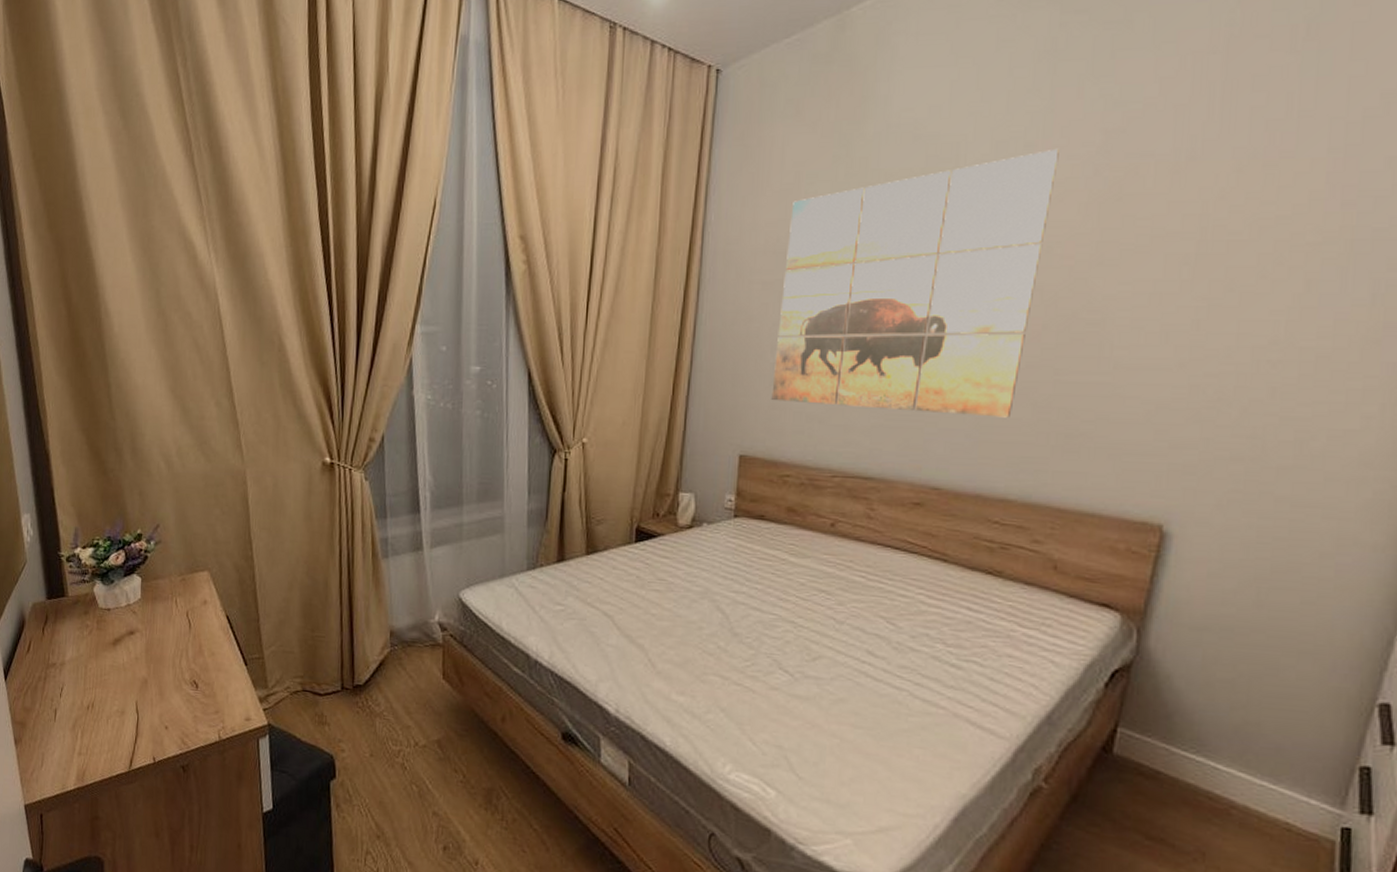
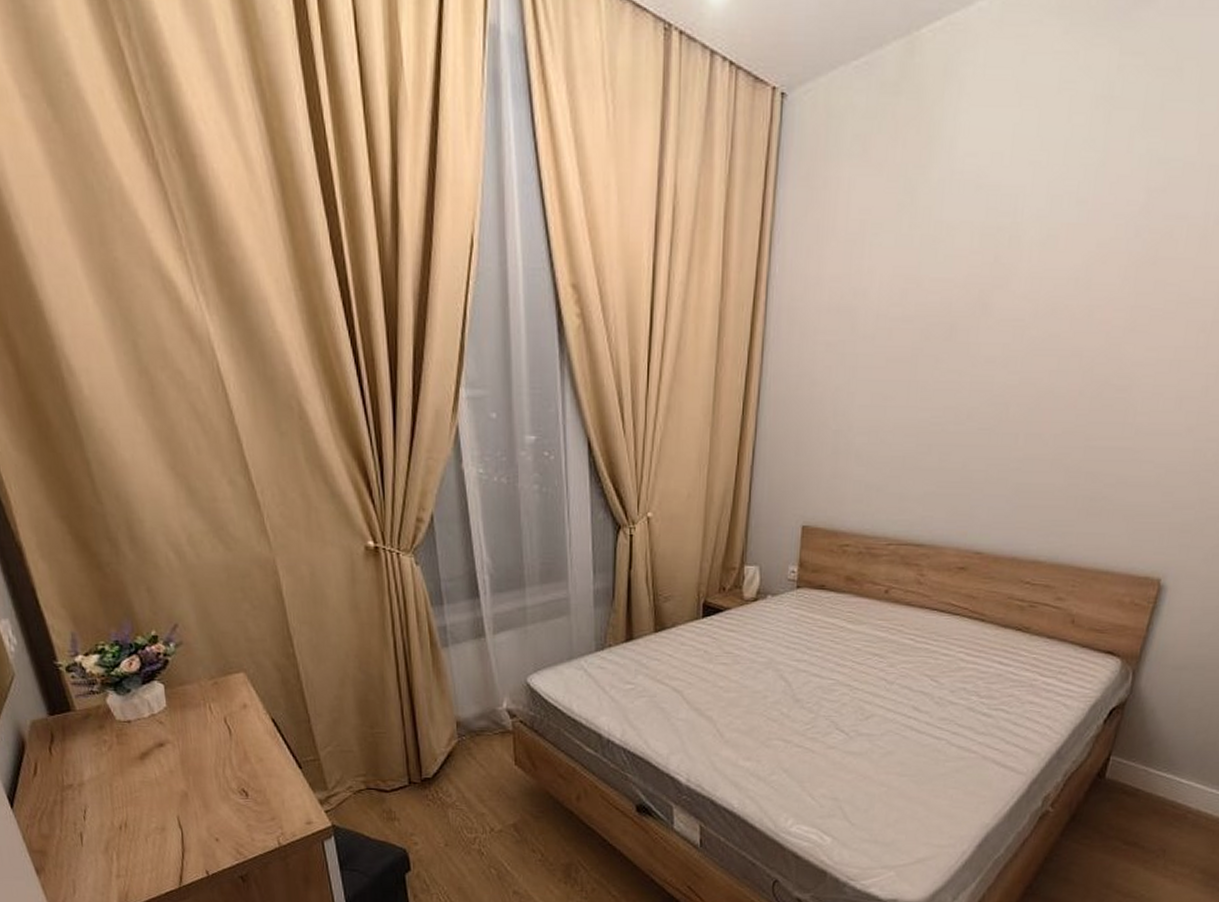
wall art: present [771,148,1059,418] -> none [833,206,1107,483]

